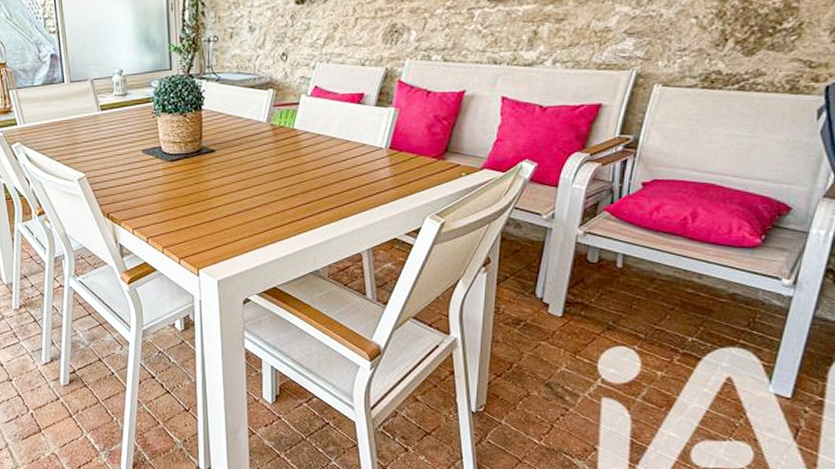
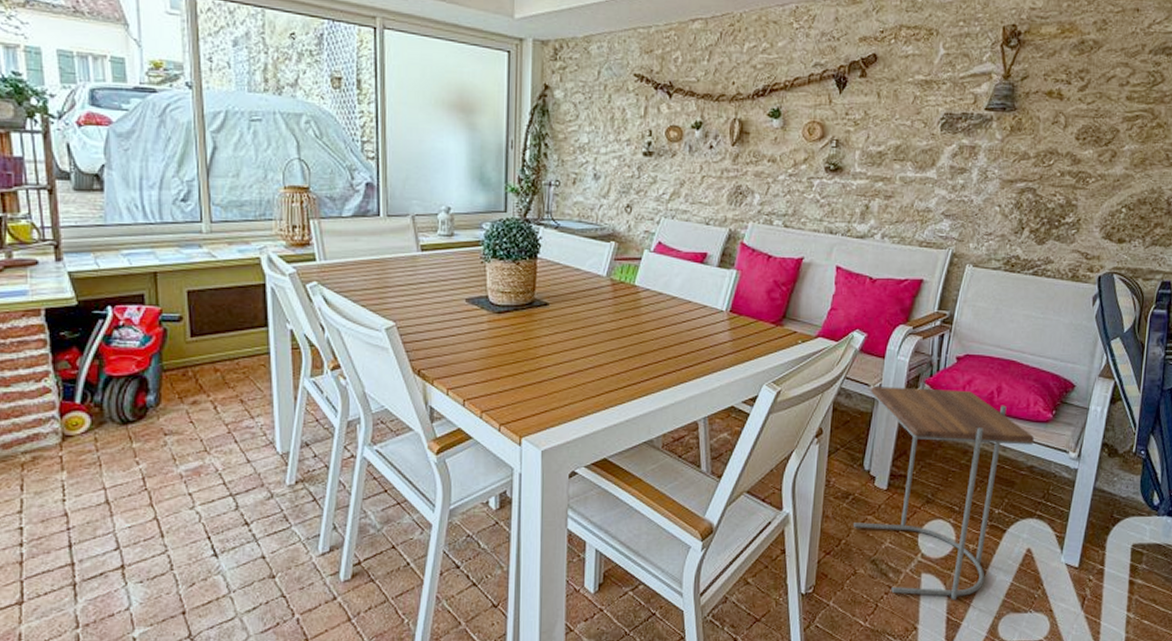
side table: none [526,209,737,425] -> present [854,381,1034,600]

